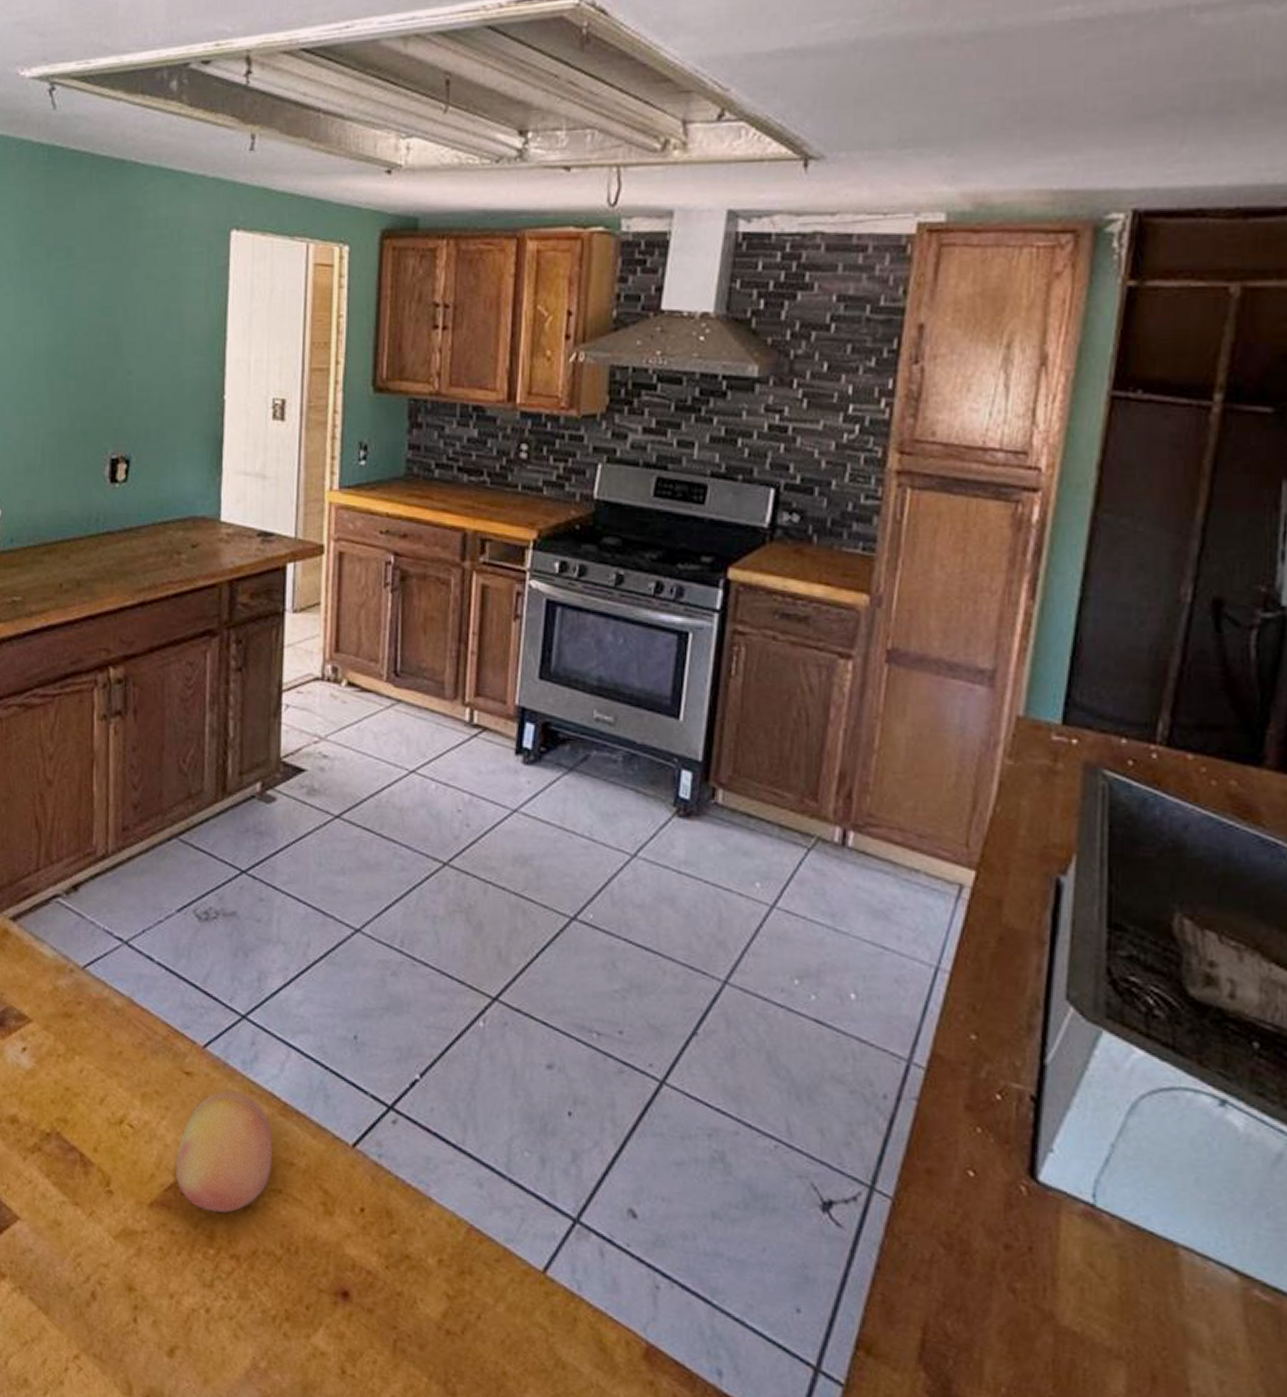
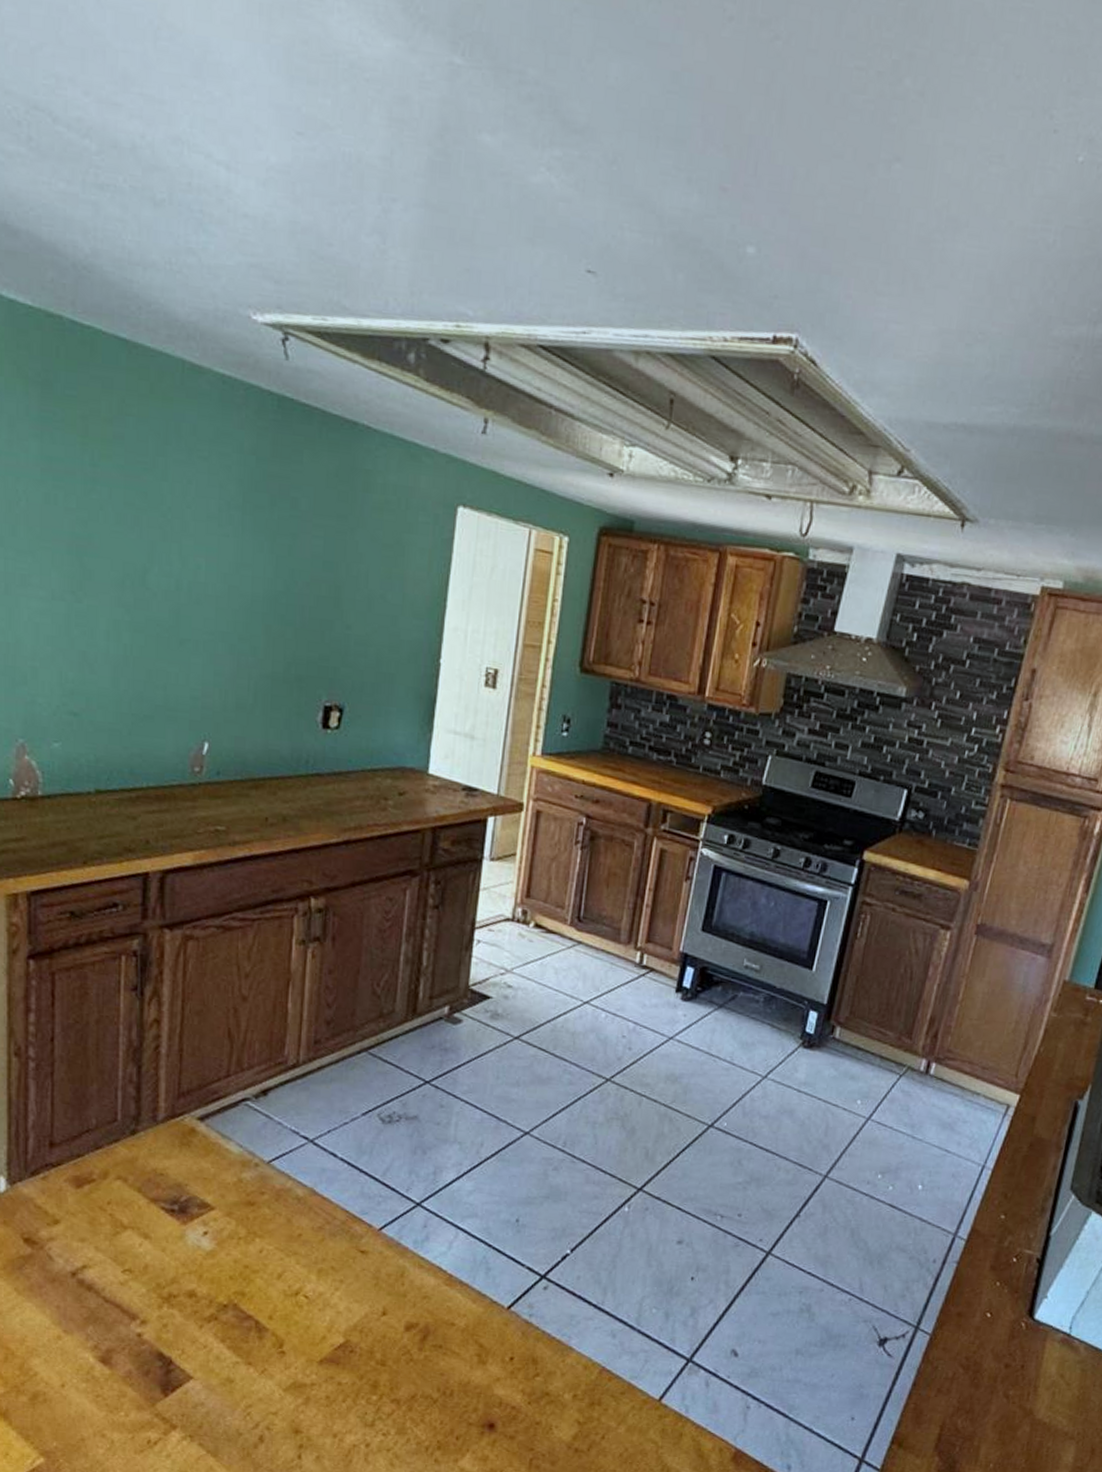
fruit: present [175,1089,273,1213] -> none [345,1264,437,1366]

